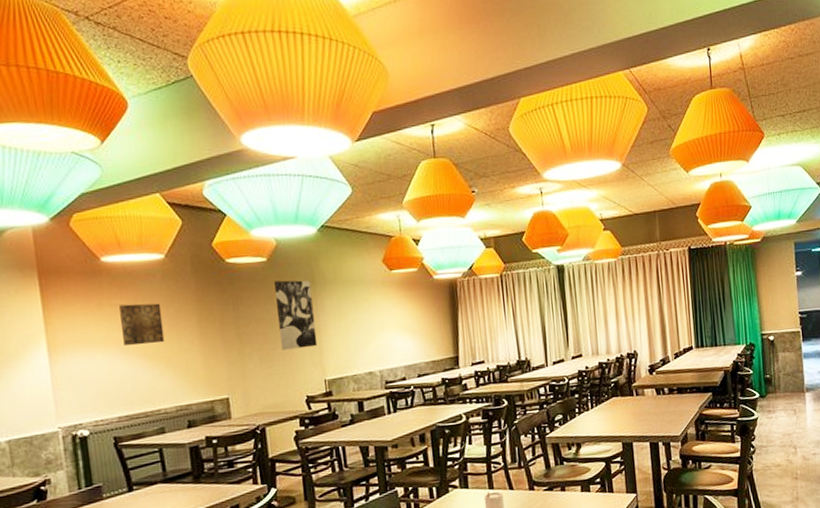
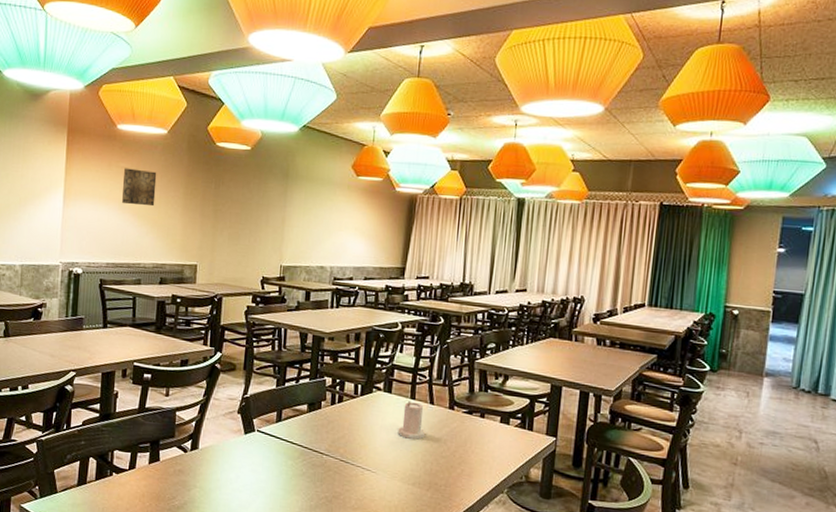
wall art: present [274,280,318,350] -> none [249,169,285,234]

